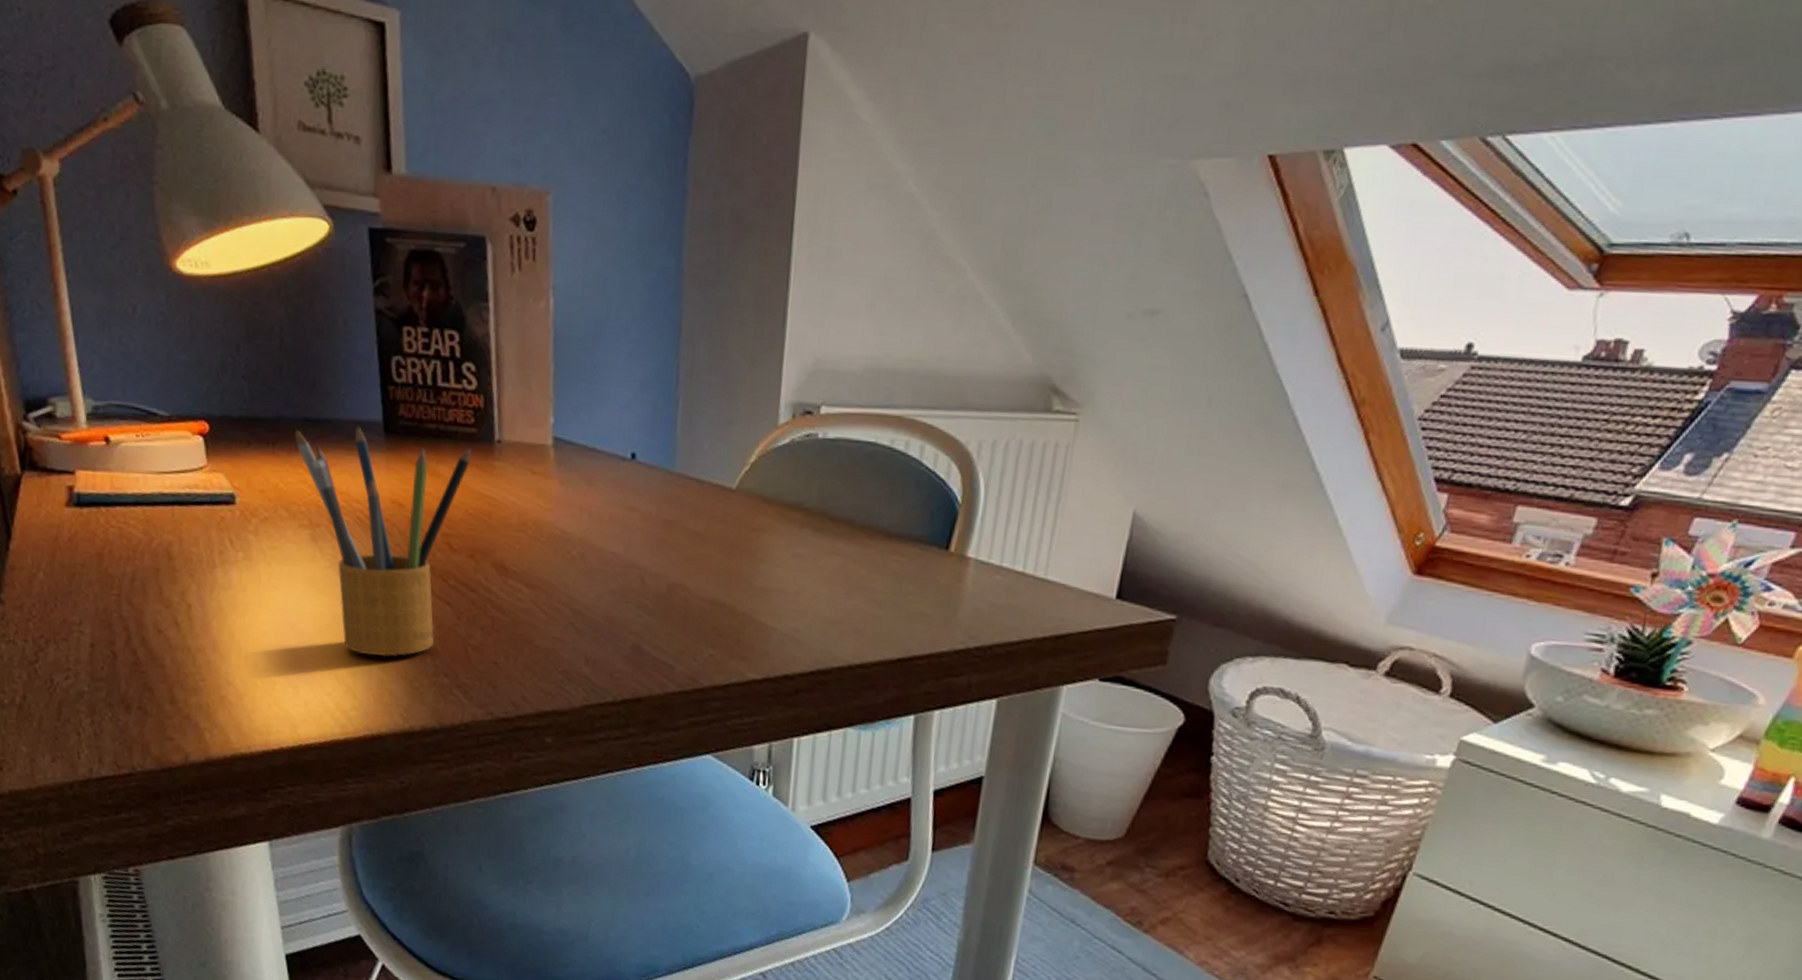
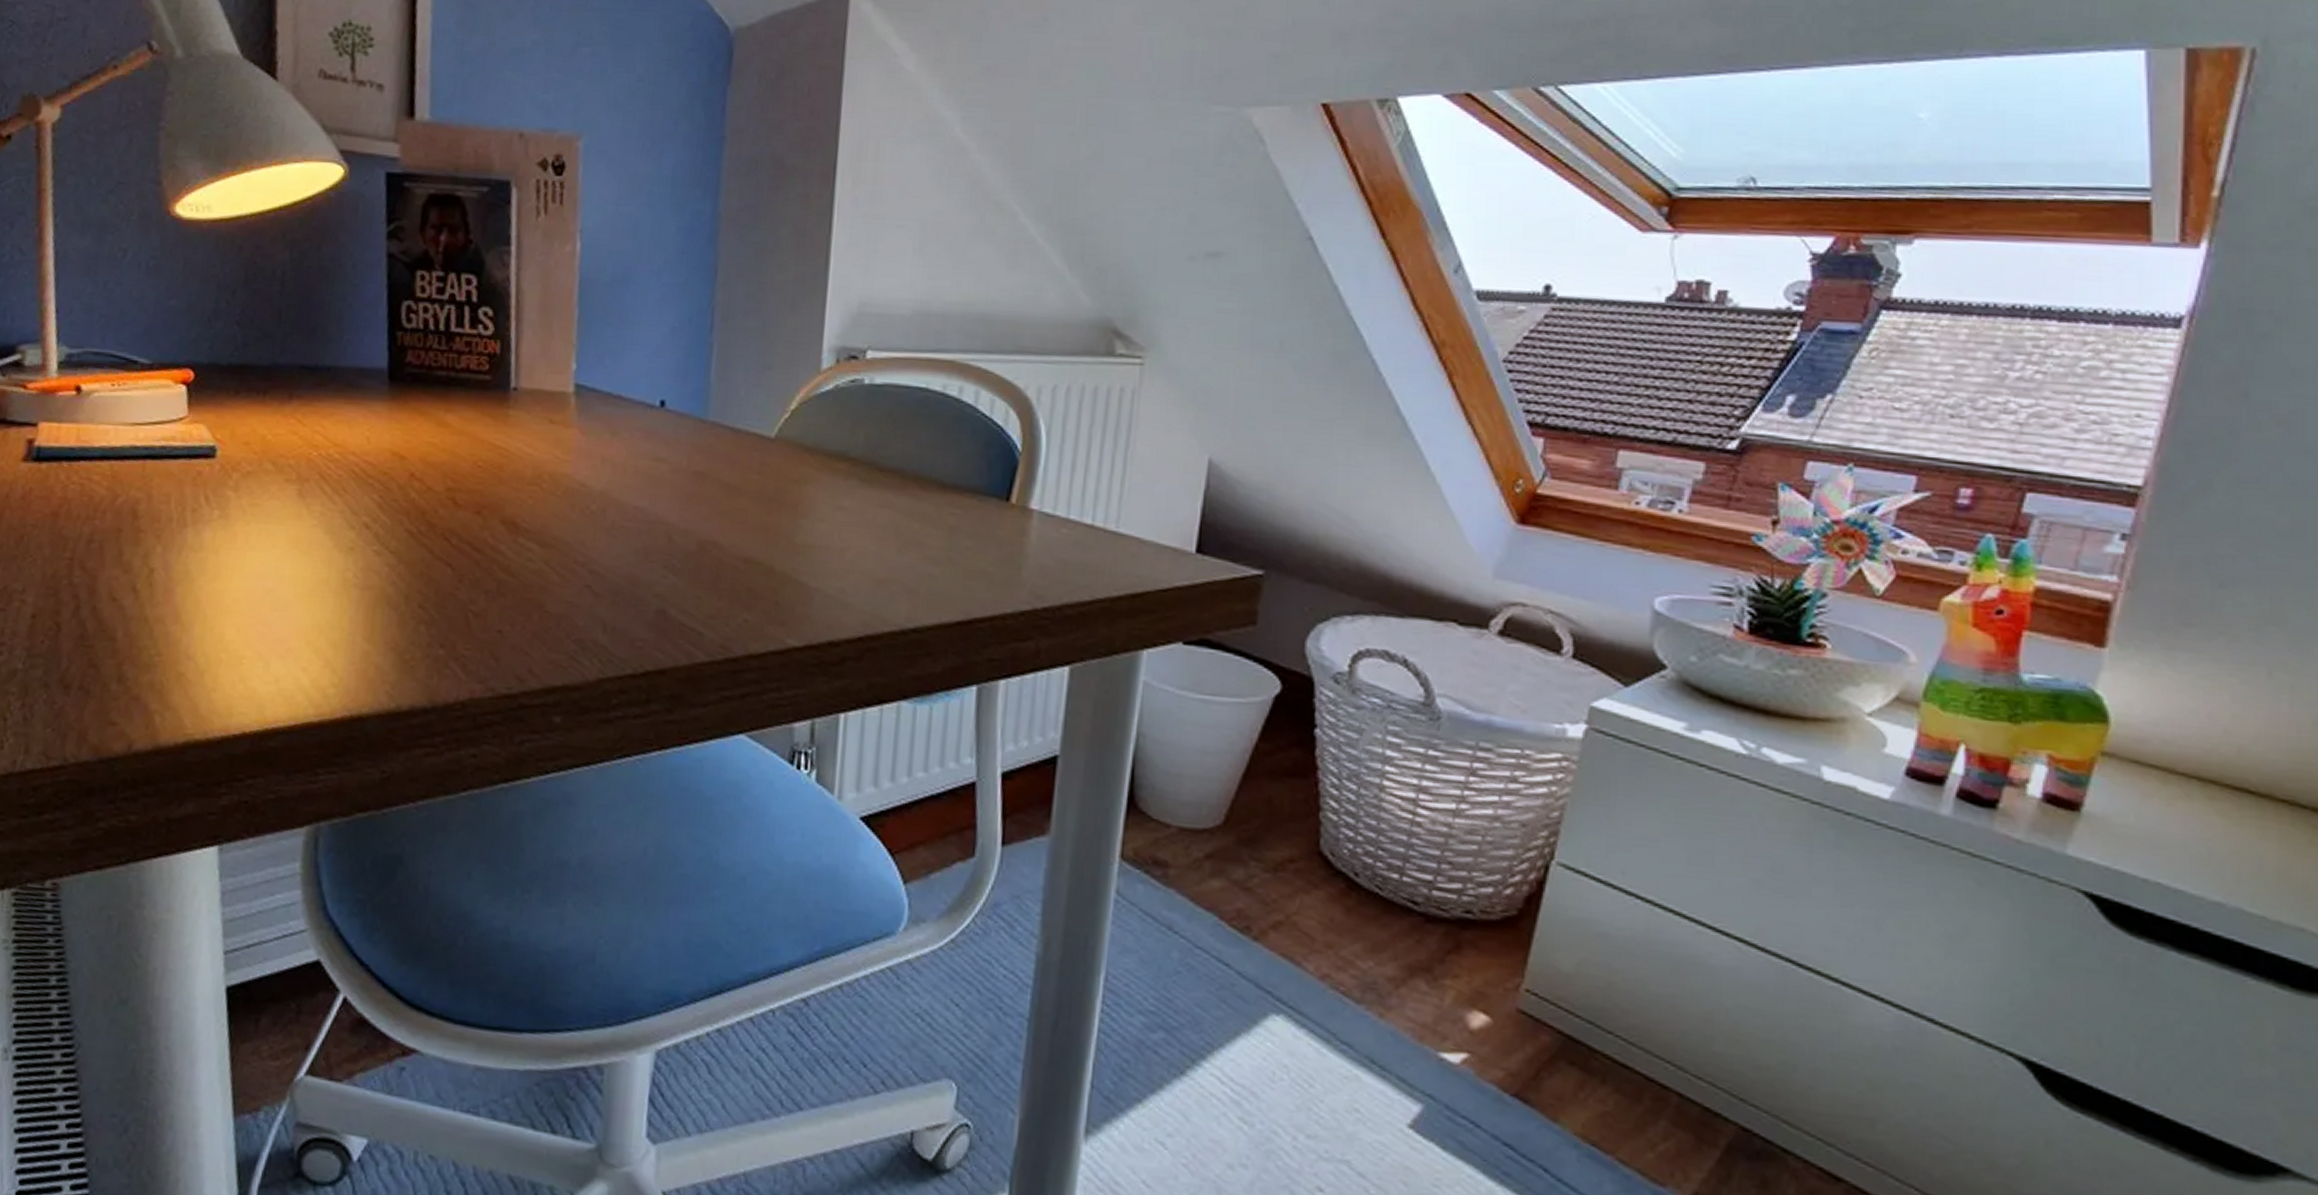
pencil box: present [294,424,472,657] -> none [288,371,485,626]

